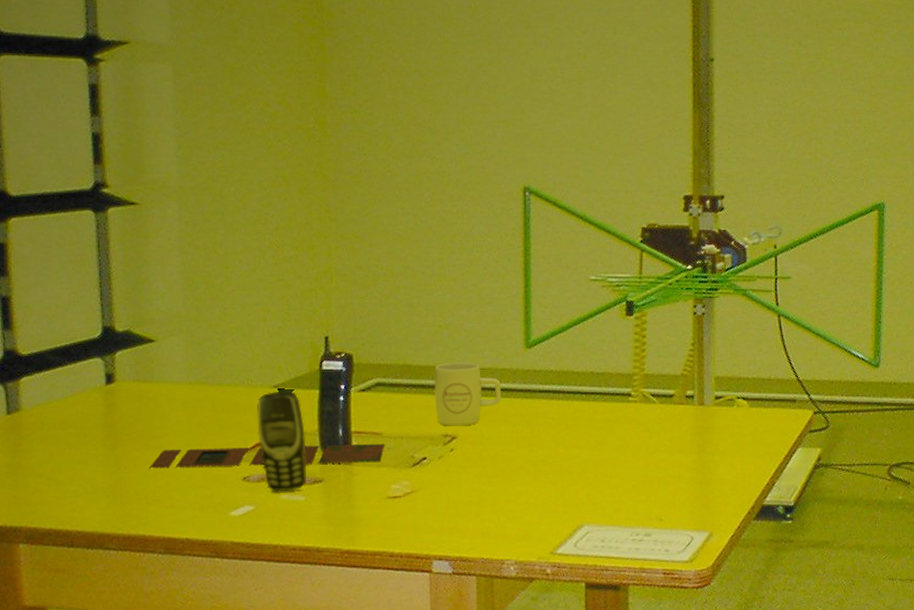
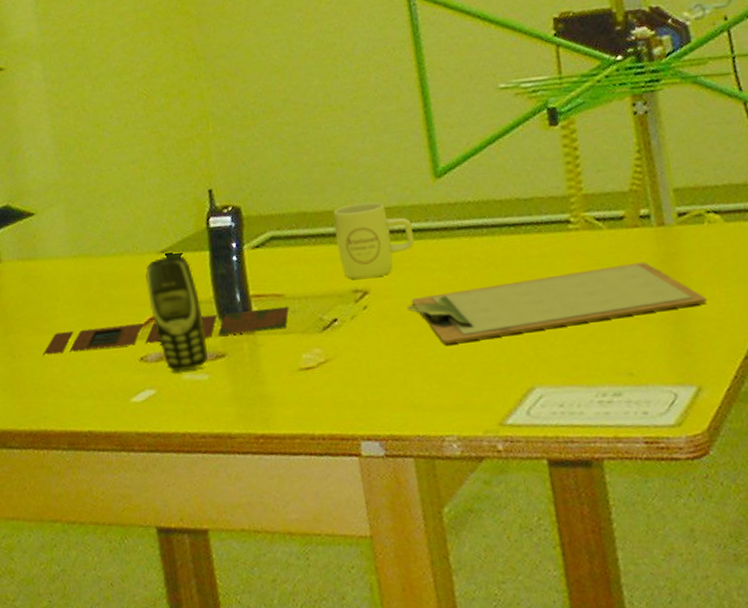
clipboard: none [487,432,727,486] -> present [406,261,708,345]

